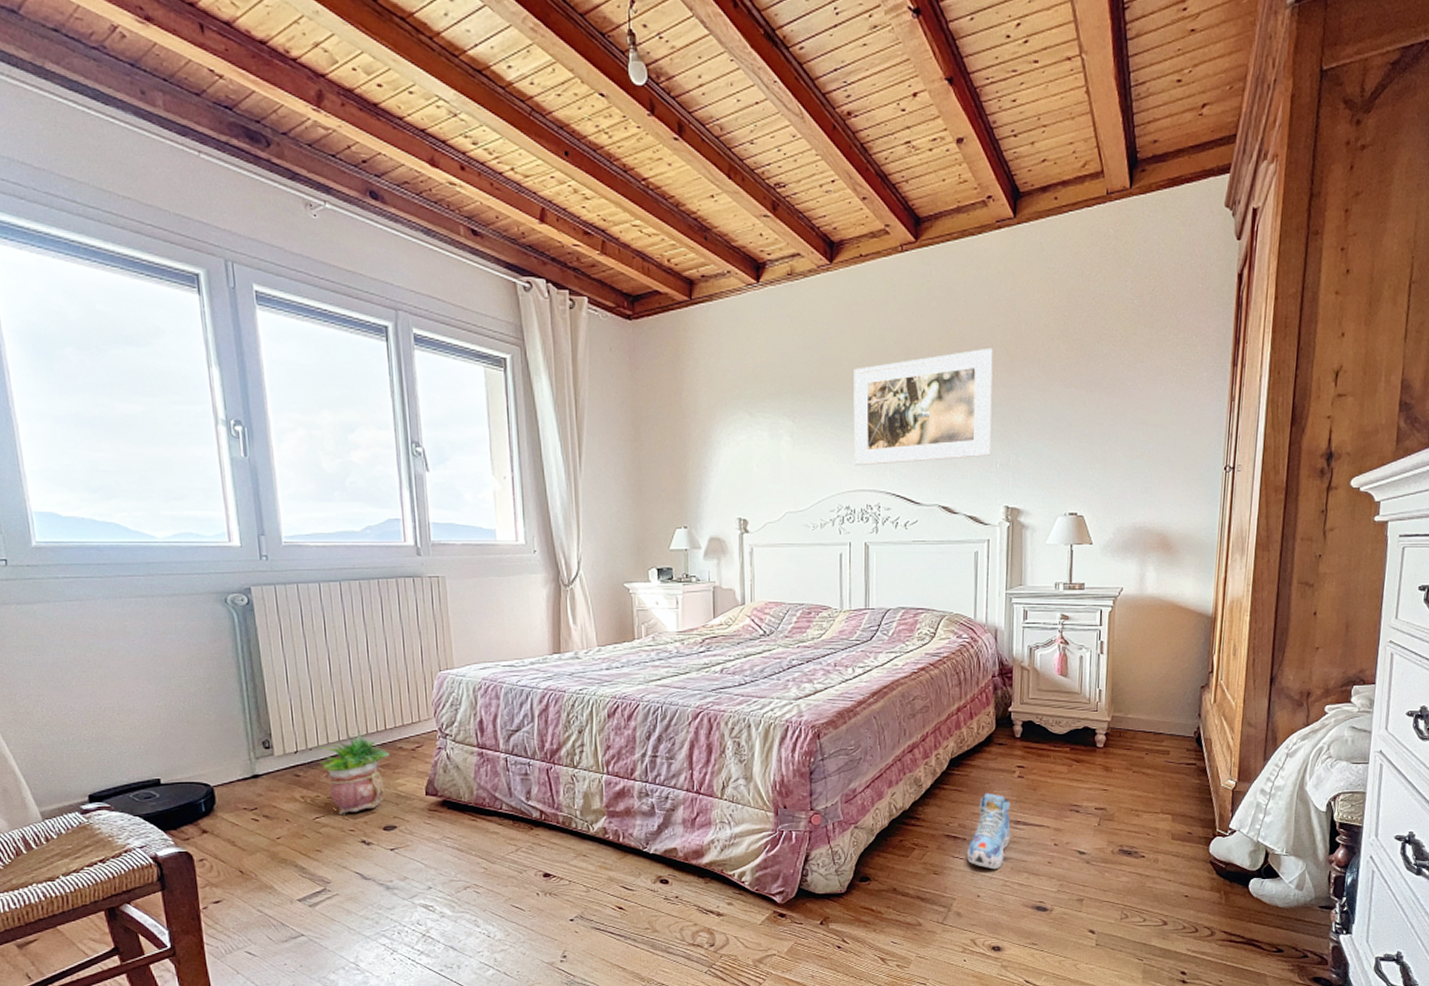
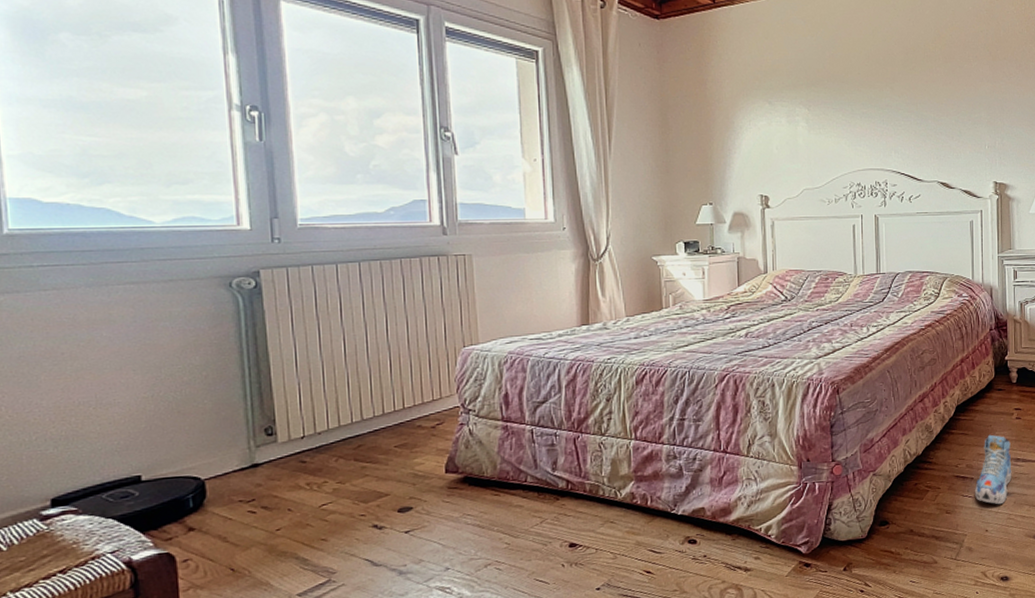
potted plant: present [318,730,390,815] -> none [327,410,408,500]
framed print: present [853,347,993,466] -> none [861,49,980,148]

